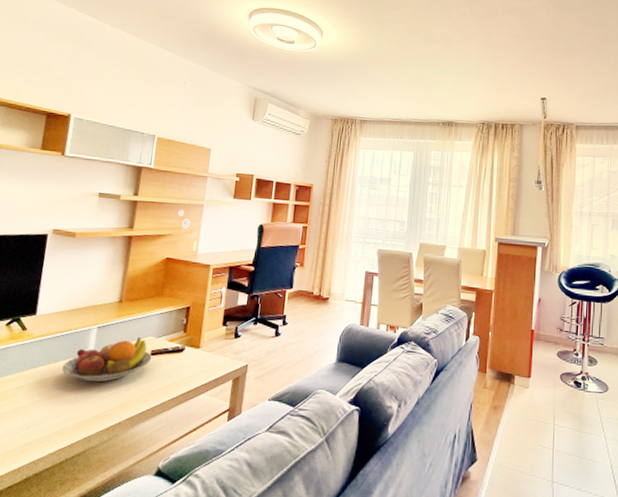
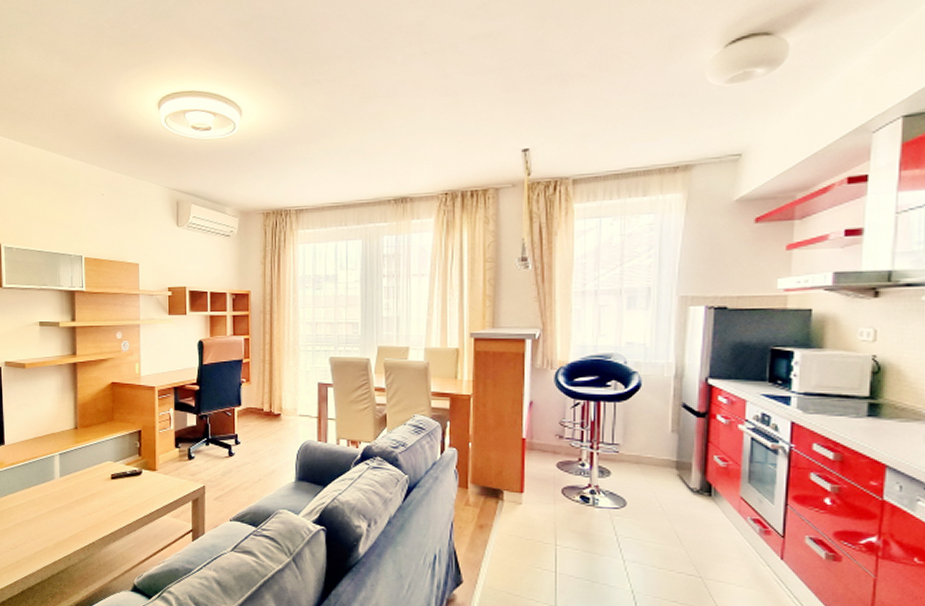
fruit bowl: present [62,337,152,383] -> none [35,462,113,506]

